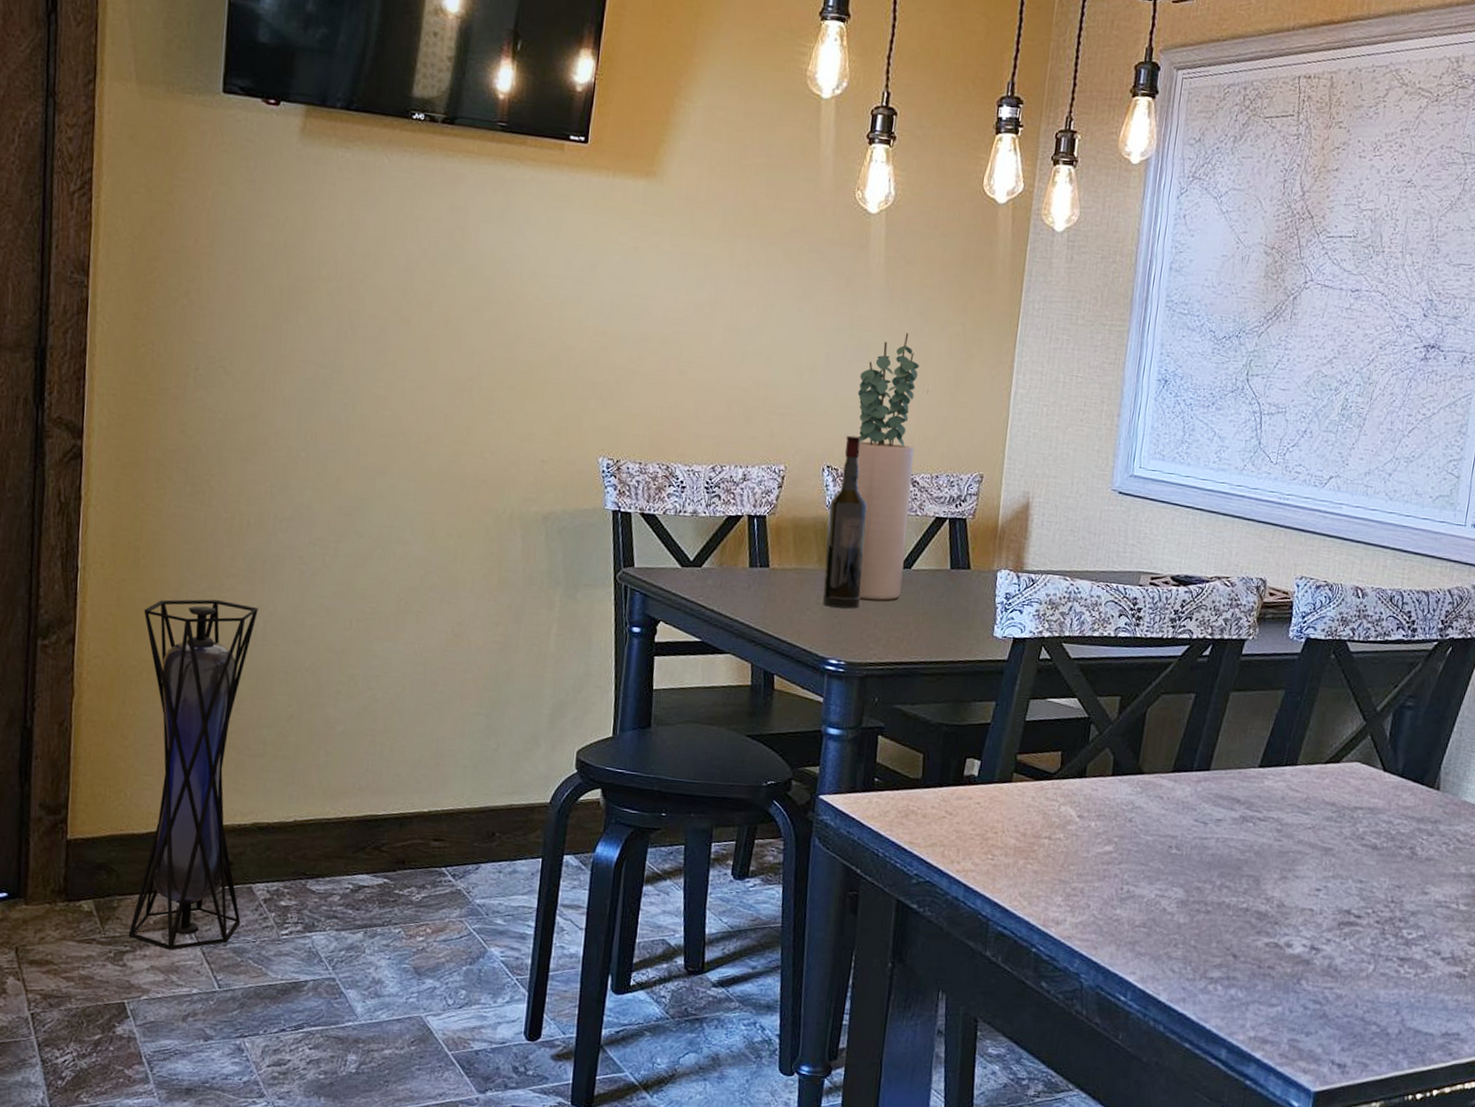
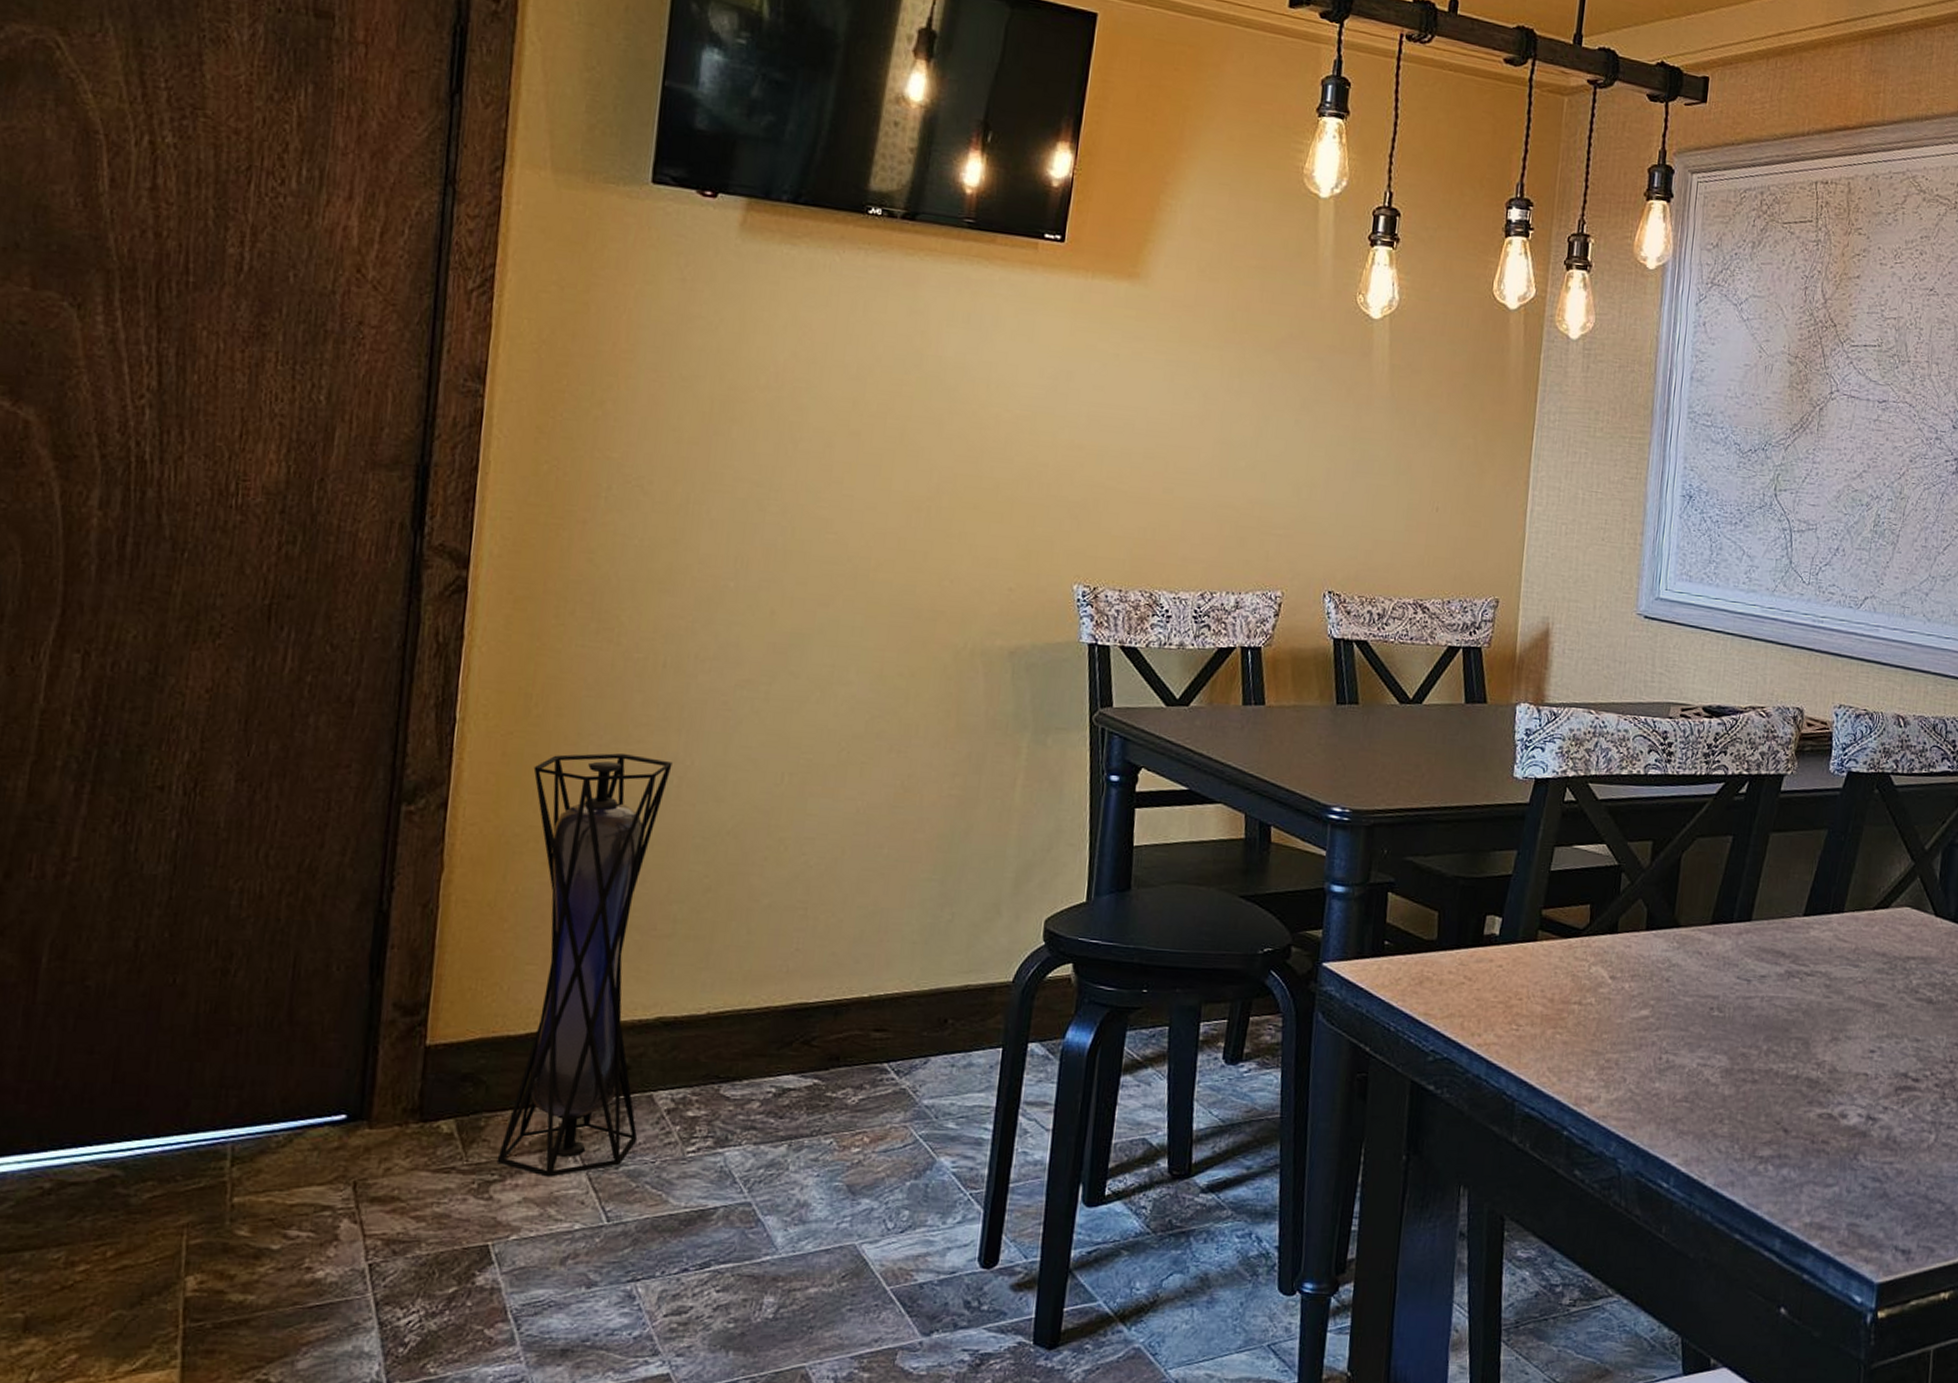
wine bottle: present [822,435,868,609] -> none [1324,557,1374,750]
vase: present [845,333,919,602] -> none [1348,446,1428,742]

